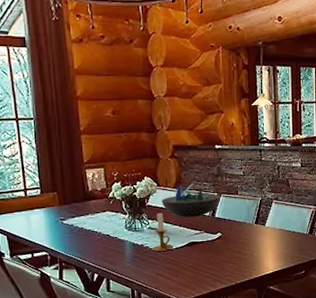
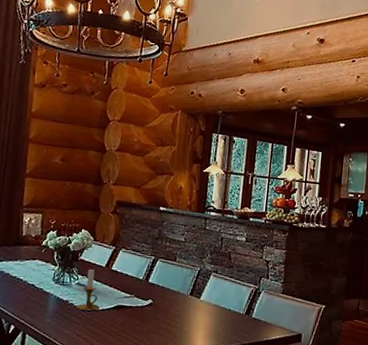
decorative bowl: present [161,182,221,218] -> none [95,241,158,279]

